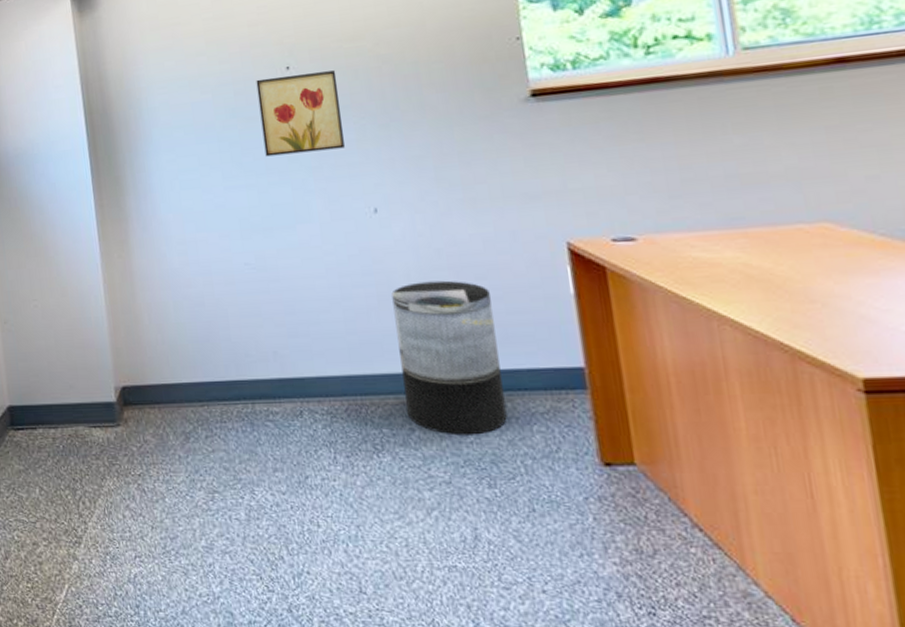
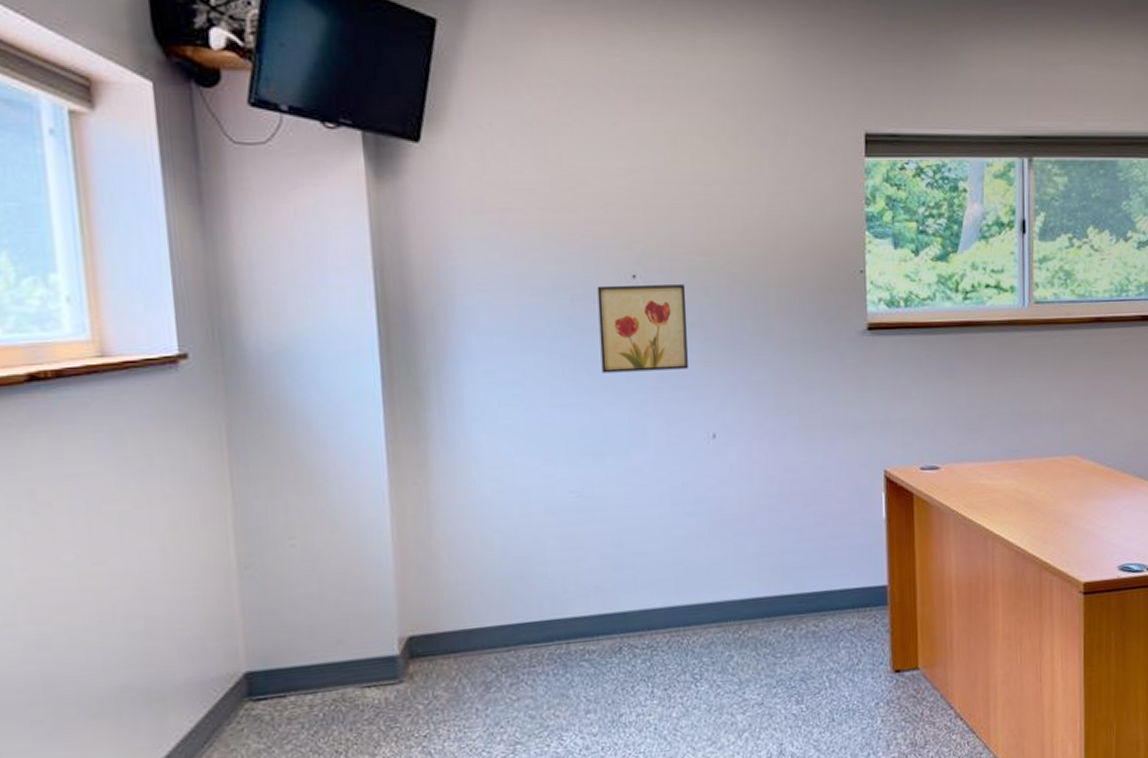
trash can: present [391,280,507,436] -> none [723,507,819,658]

